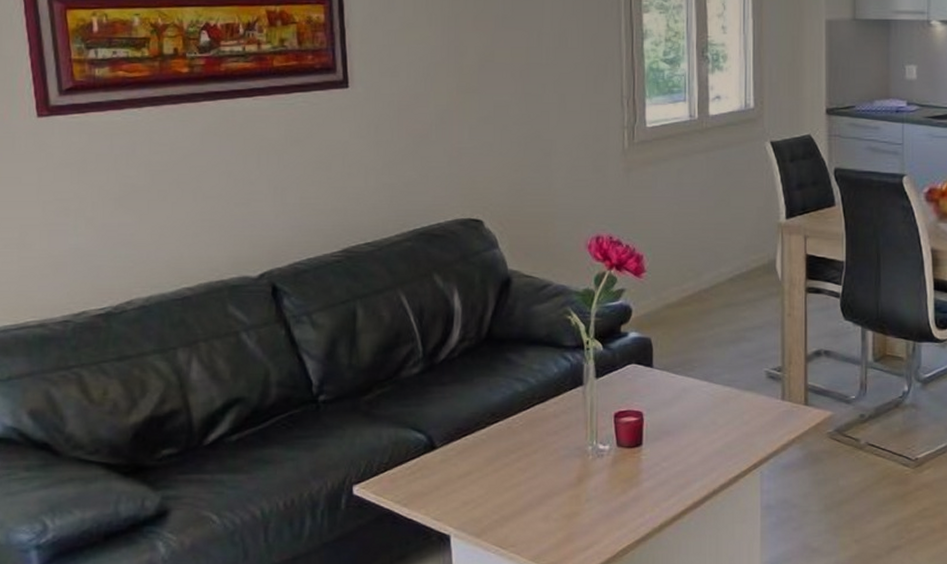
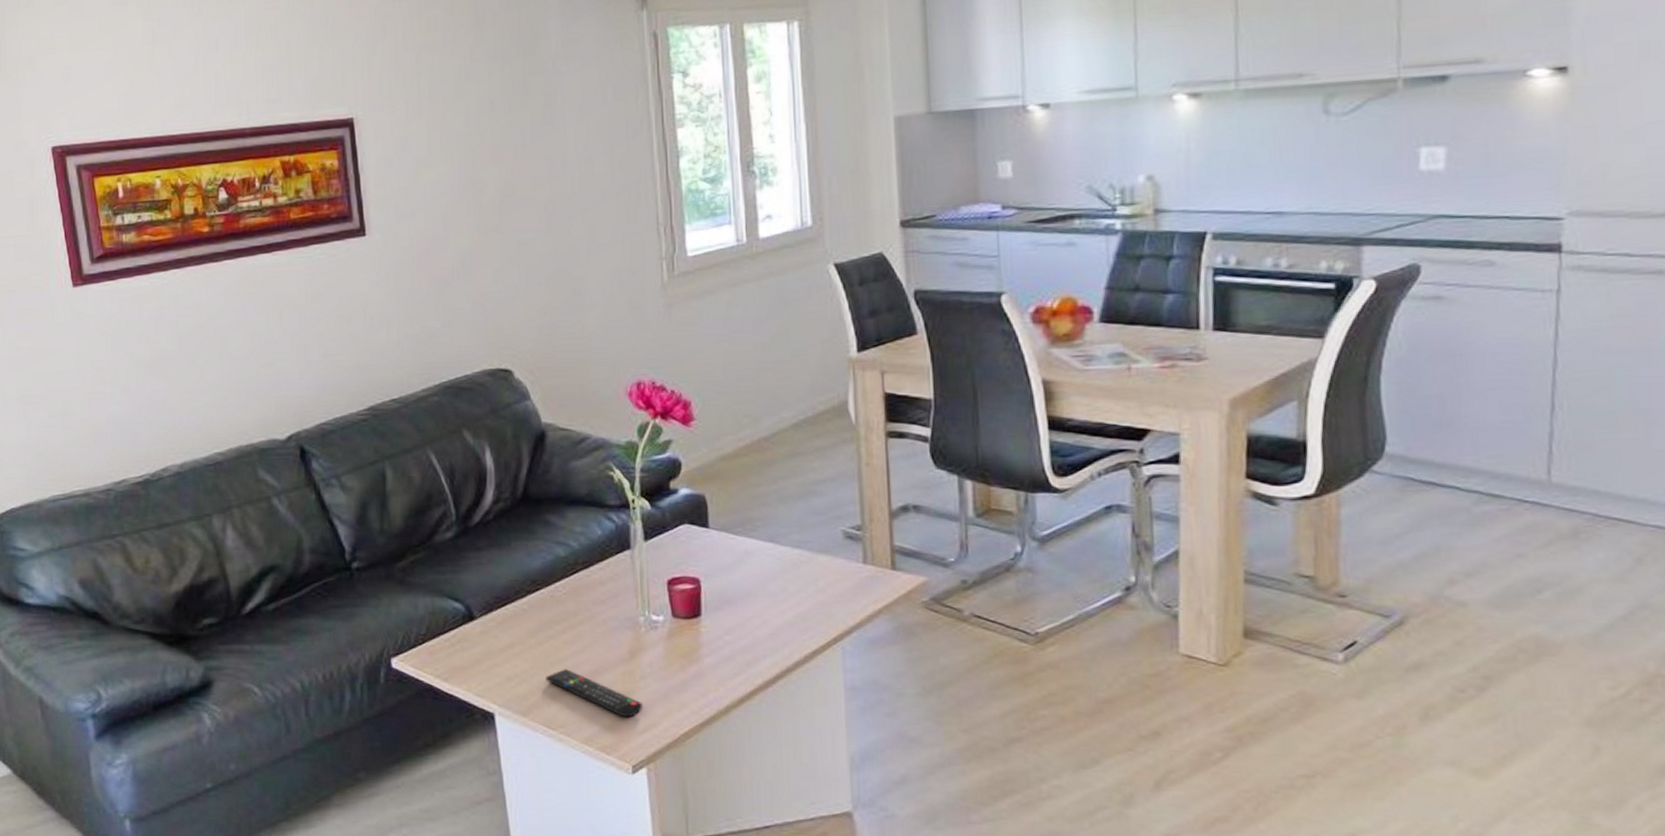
remote control: none [500,494,586,536] -> present [546,669,642,718]

